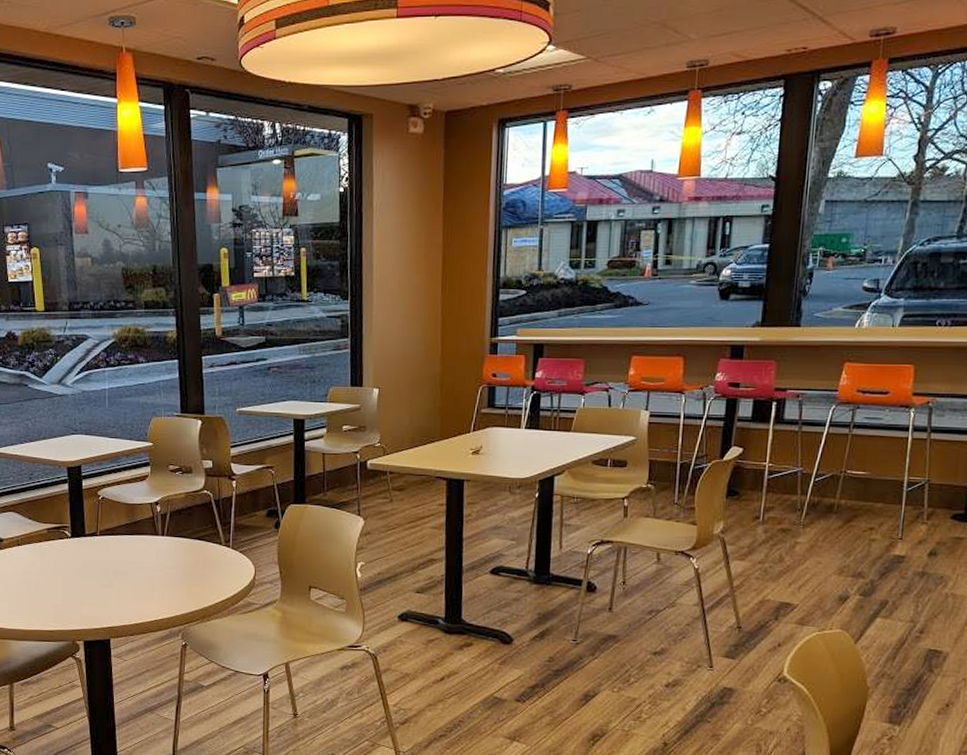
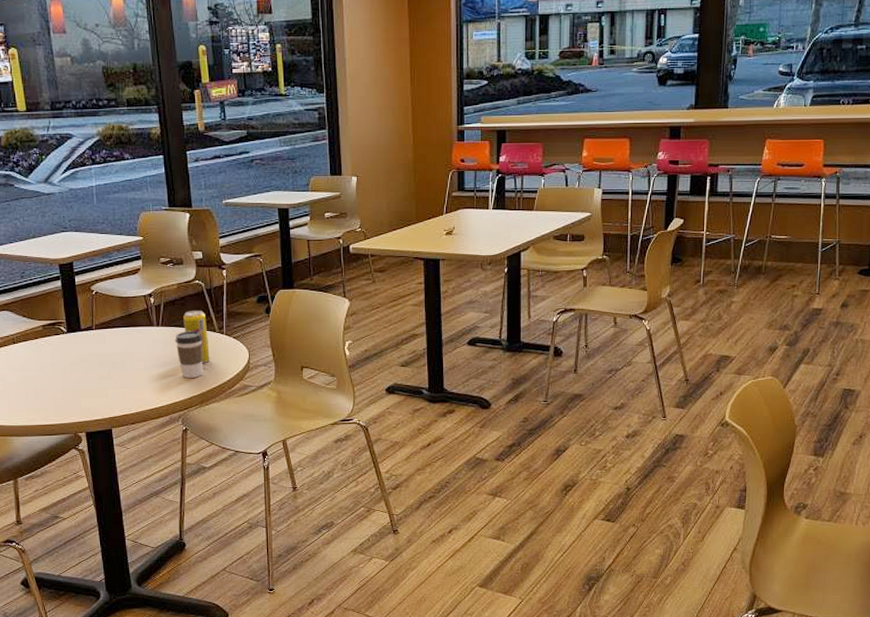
coffee cup: none [179,542,208,591] -> present [175,331,203,378]
beverage can: none [189,521,214,578] -> present [183,310,210,364]

